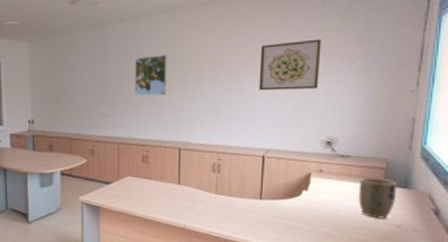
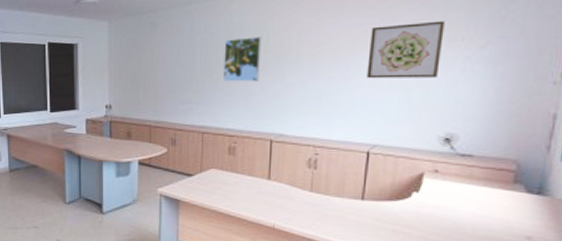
plant pot: present [358,178,397,219] -> none [480,181,529,229]

